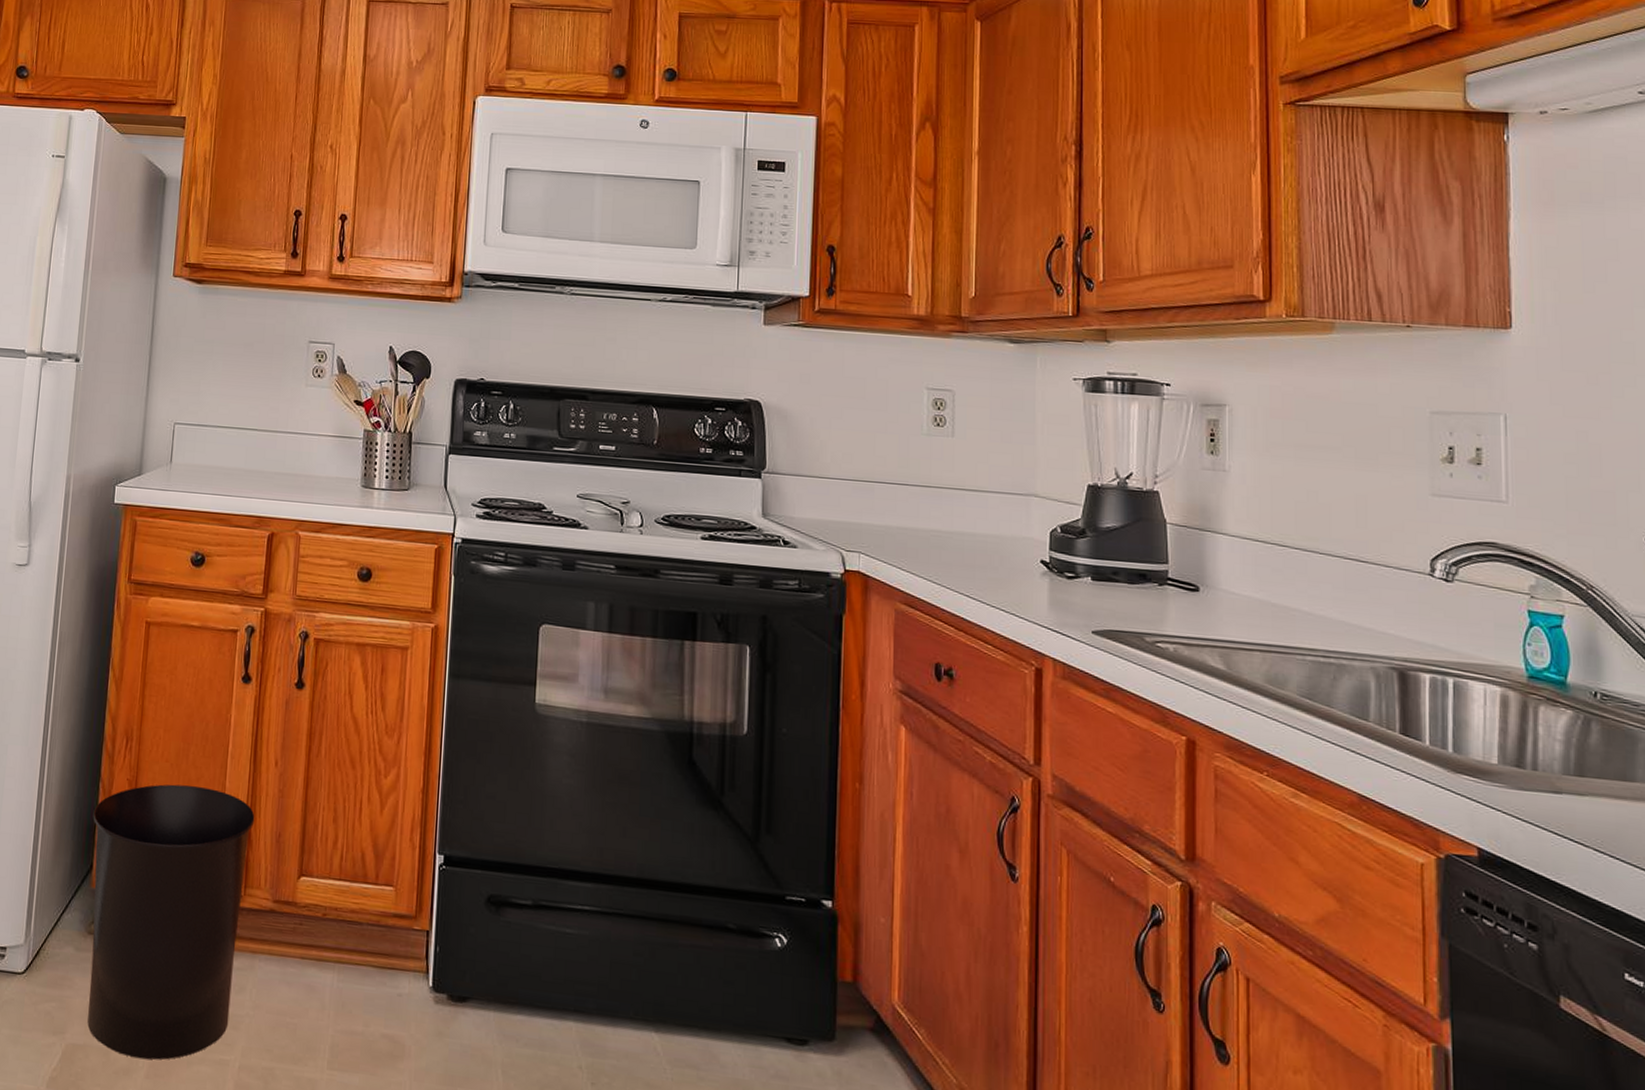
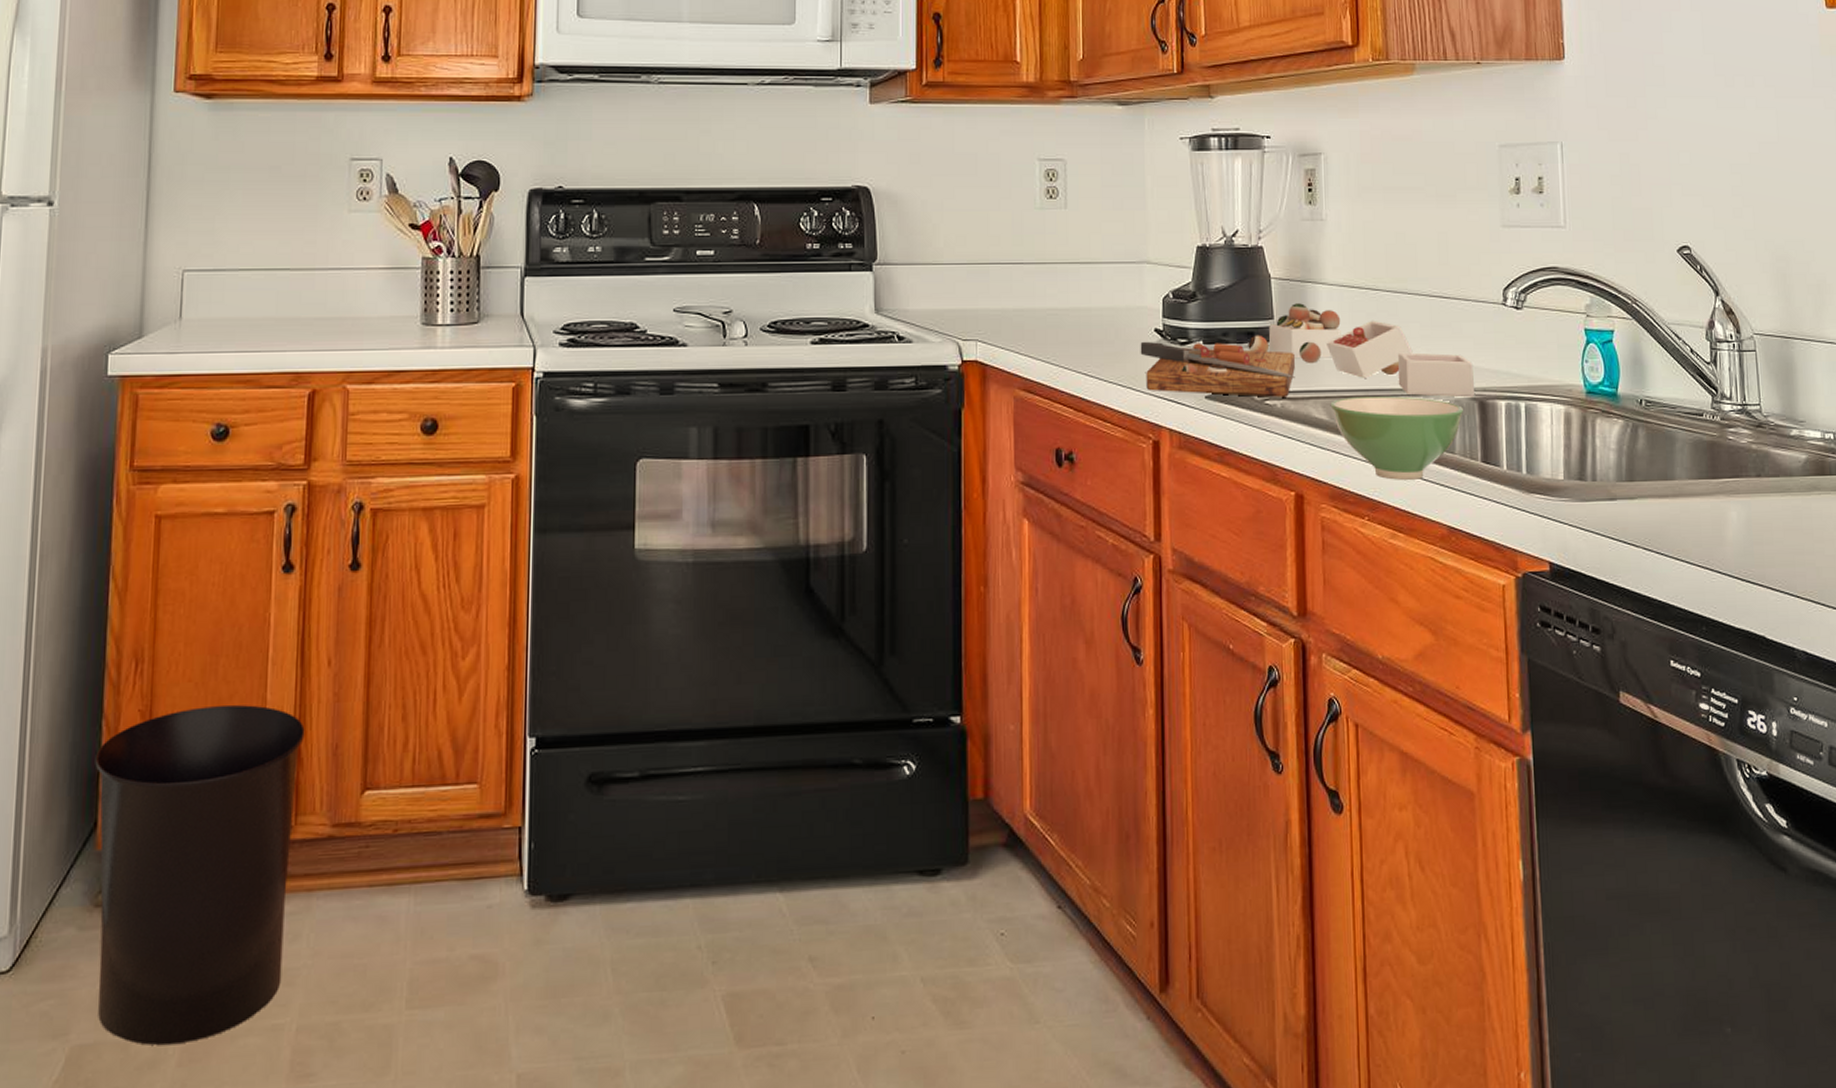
cutting board: none [1025,550,1395,667] -> present [1140,303,1476,398]
bowl: none [1228,650,1381,743] -> present [1330,396,1464,481]

